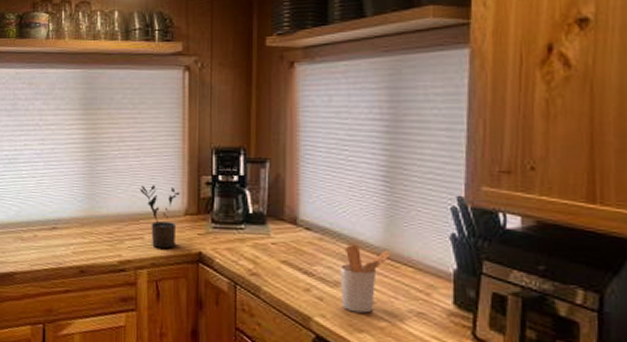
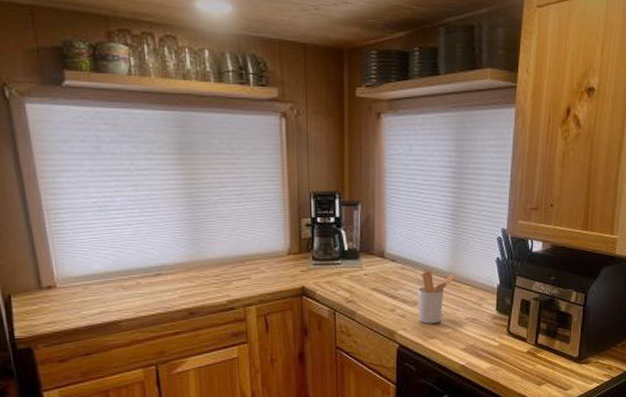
potted plant: present [140,185,180,249] -> none [244,229,283,286]

